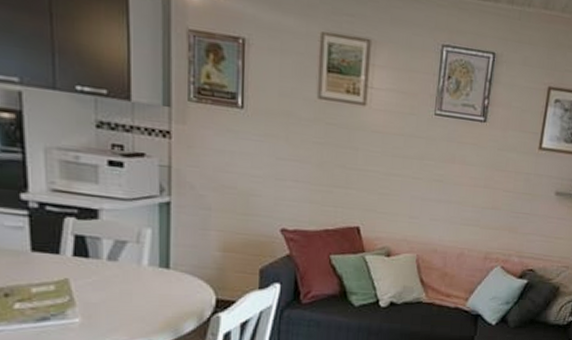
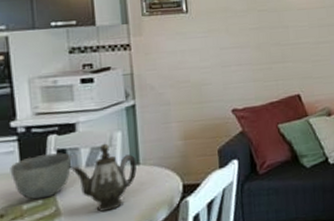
bowl: none [18,237,92,285] -> present [10,153,72,200]
teapot: none [90,238,166,311] -> present [71,143,137,212]

